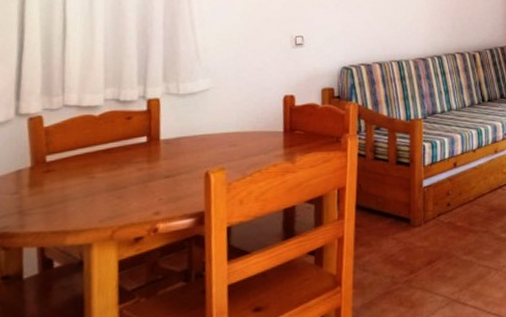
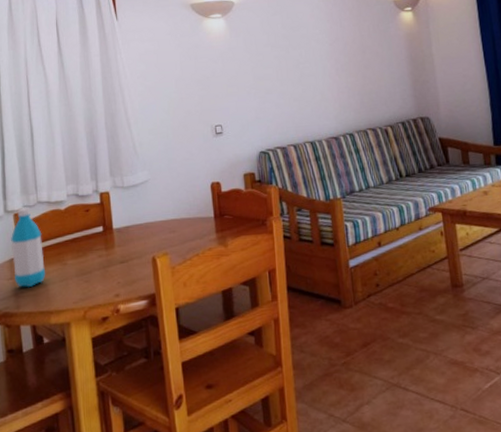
water bottle: none [20,110,66,204] -> present [11,207,46,288]

